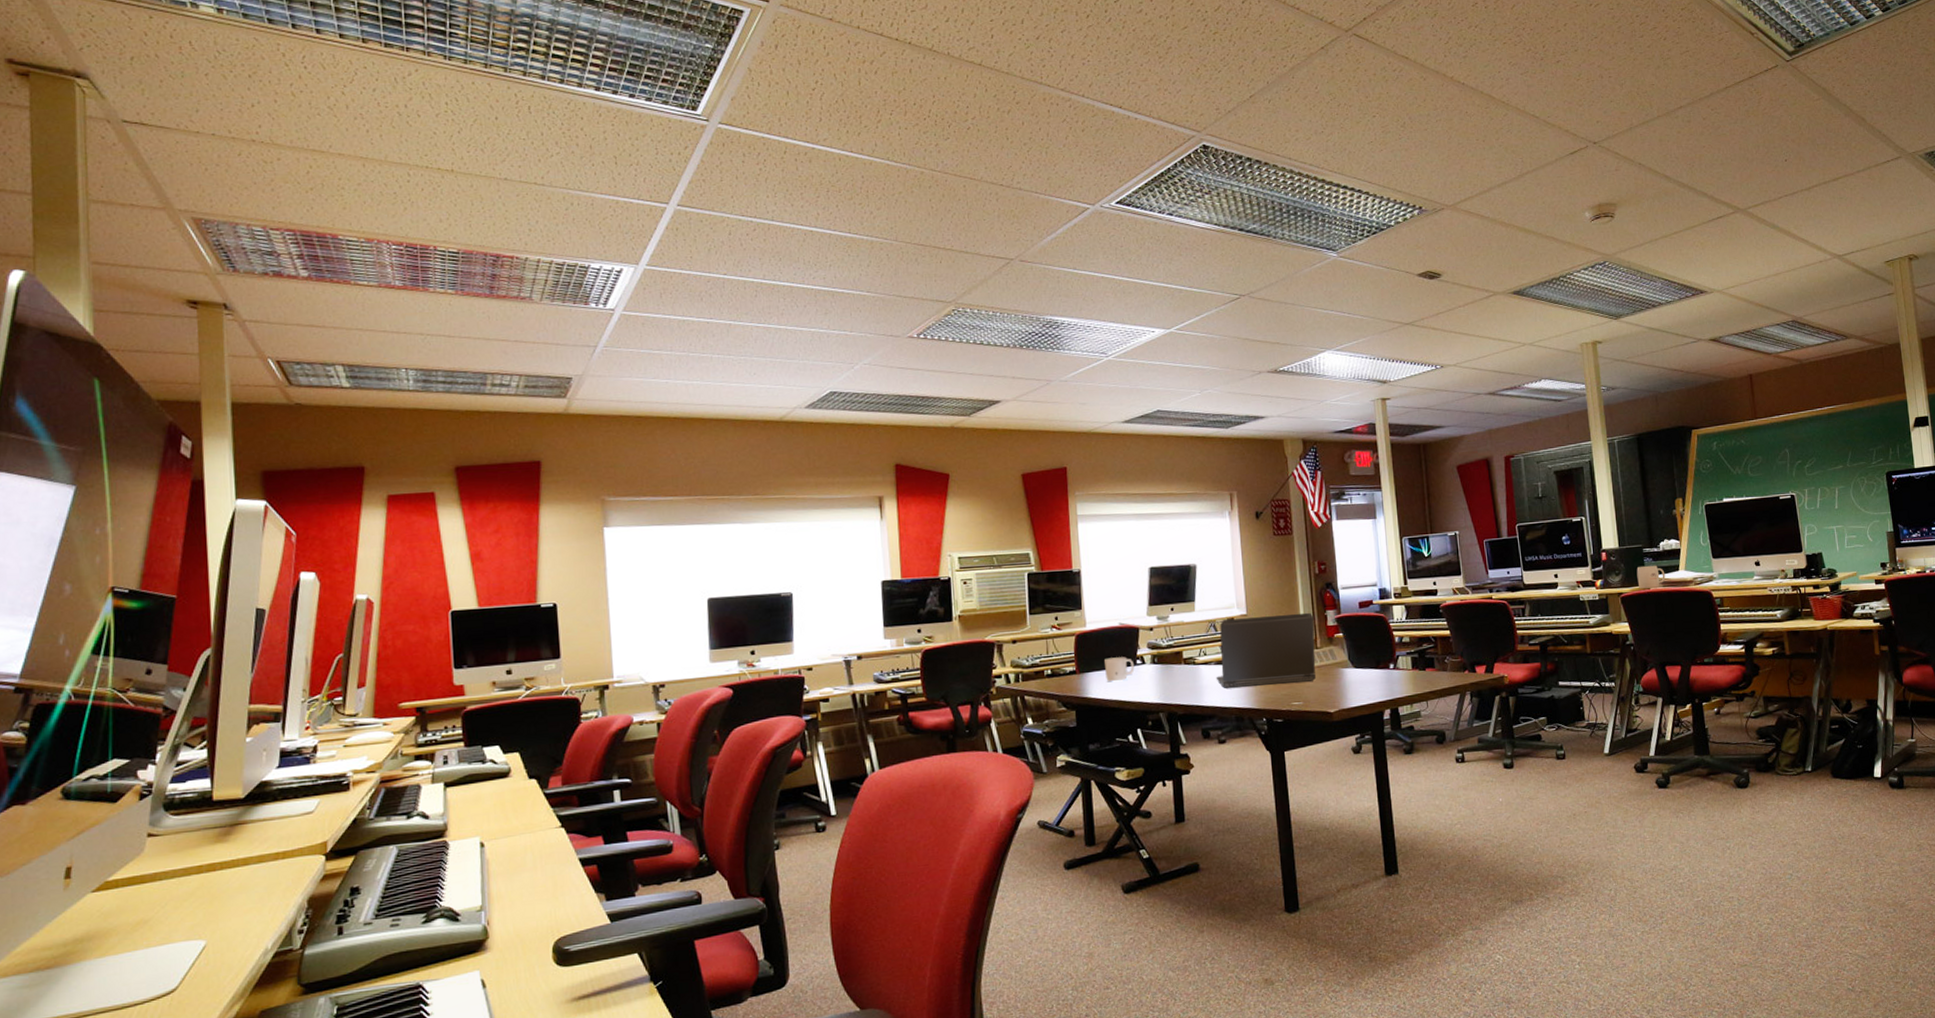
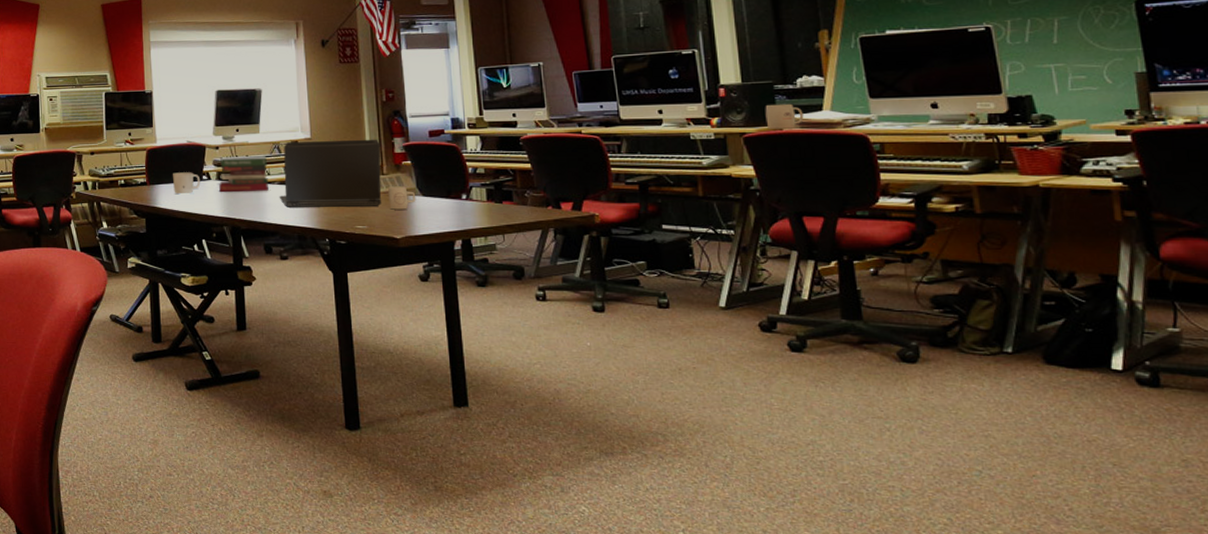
books: none [1154,635,1205,677] -> present [219,155,269,193]
mug: none [1322,659,1348,684] -> present [388,186,416,210]

